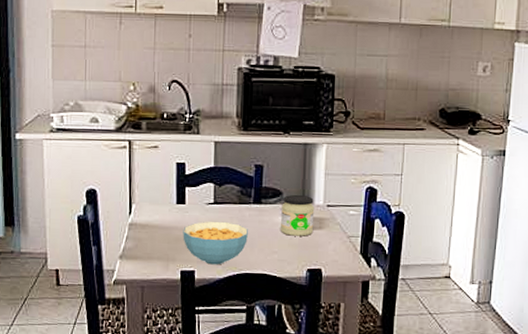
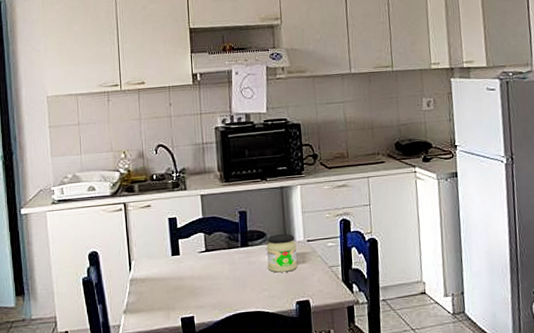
cereal bowl: present [183,221,248,265] -> none [180,266,239,309]

